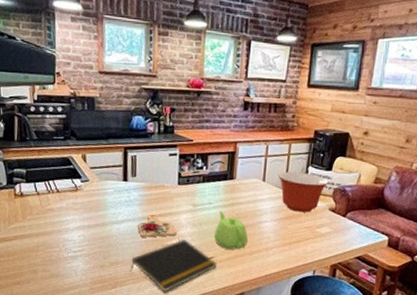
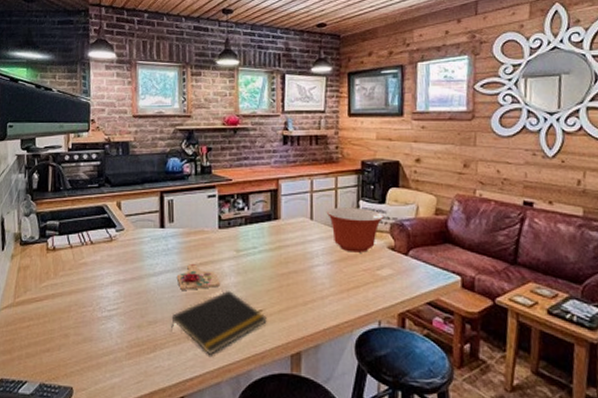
teapot: present [214,211,248,250] -> none [262,255,299,300]

